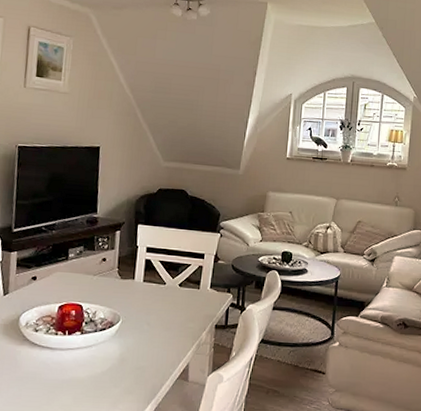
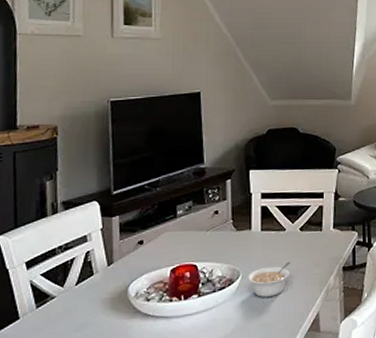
legume: none [126,313,168,343] -> present [247,261,291,297]

